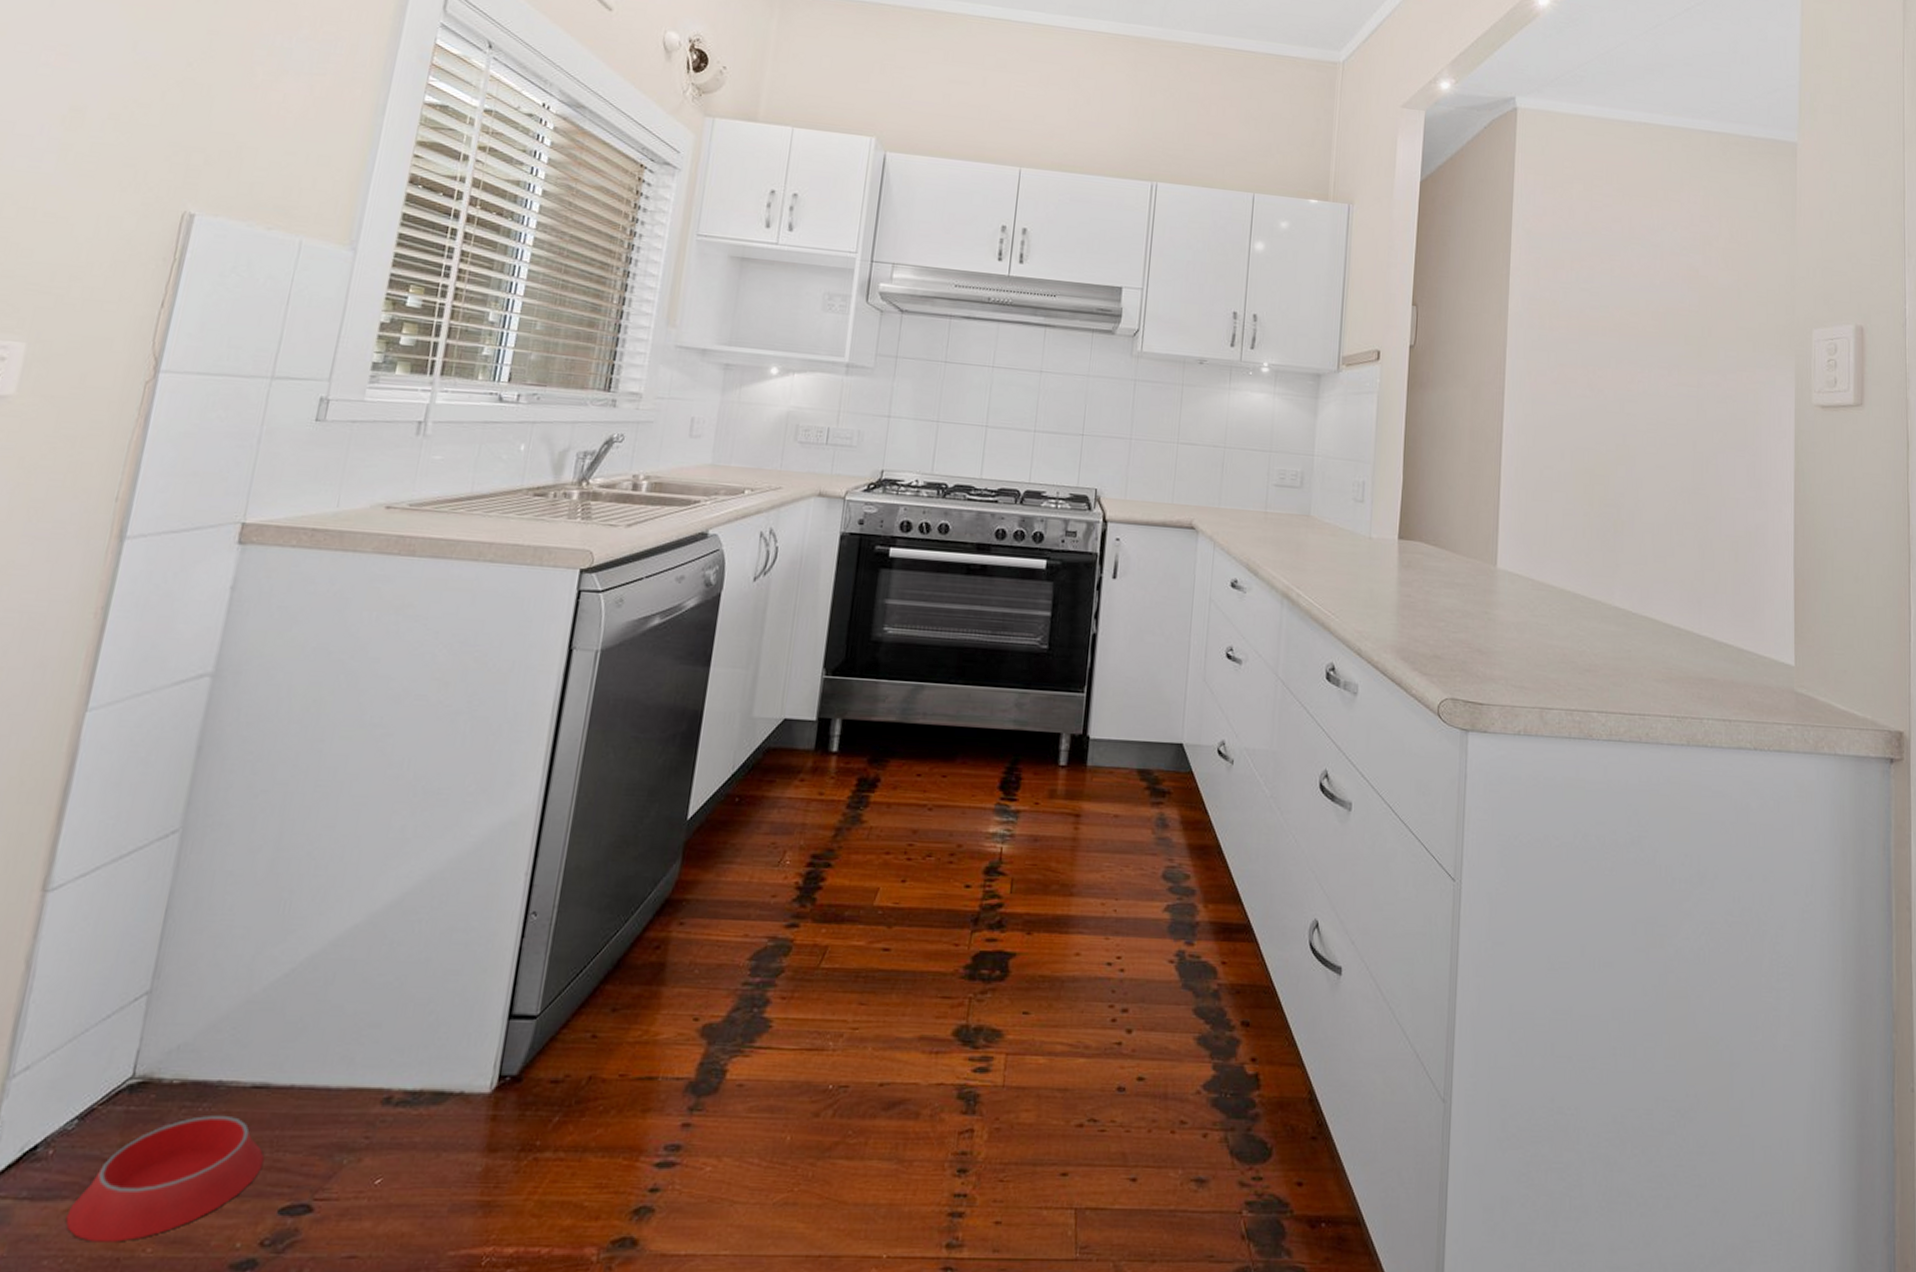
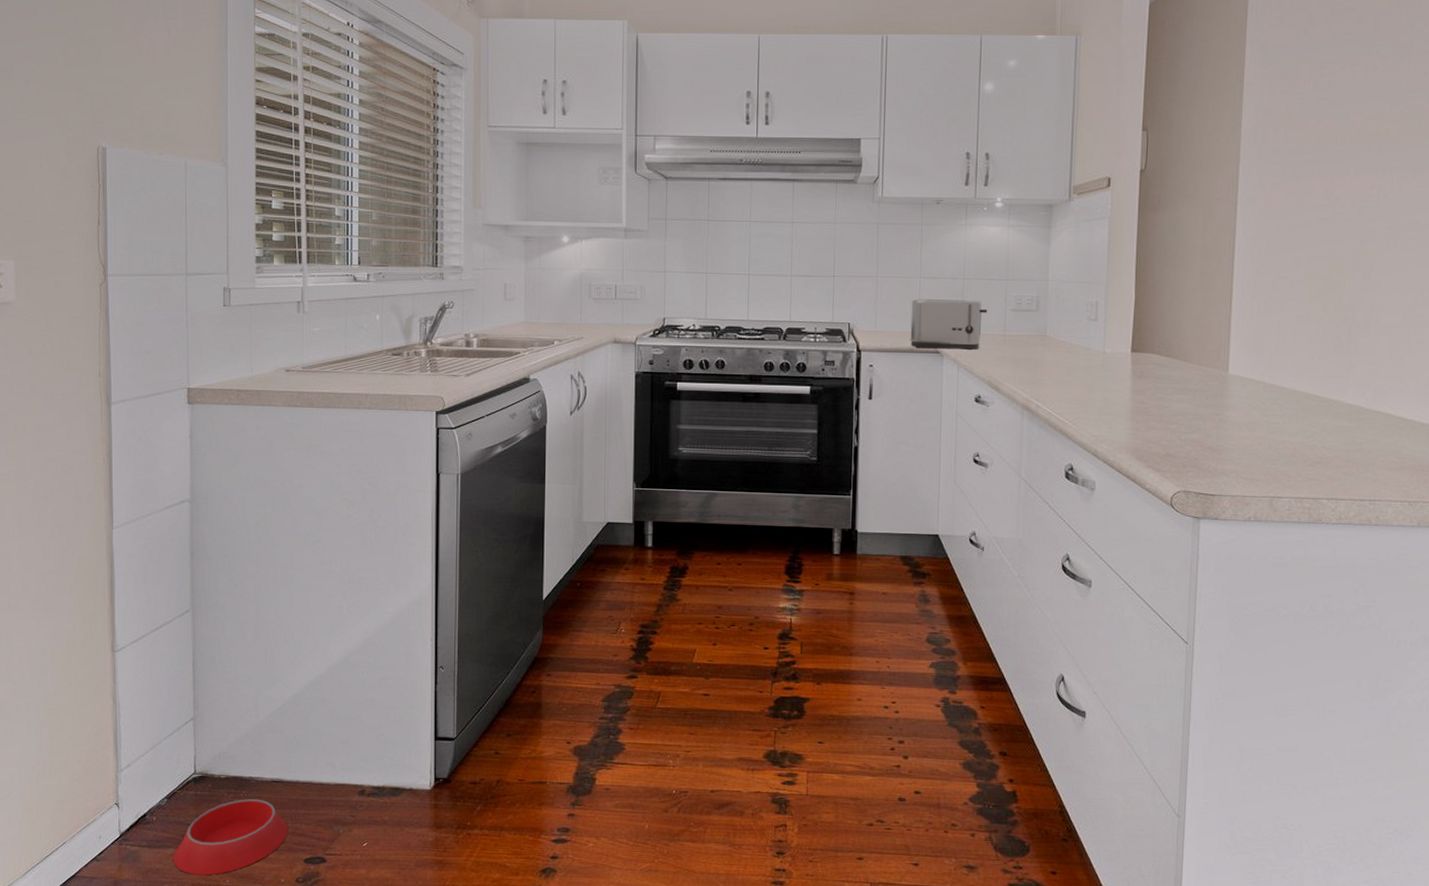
toaster: none [1163,466,1249,528] -> present [910,299,988,351]

